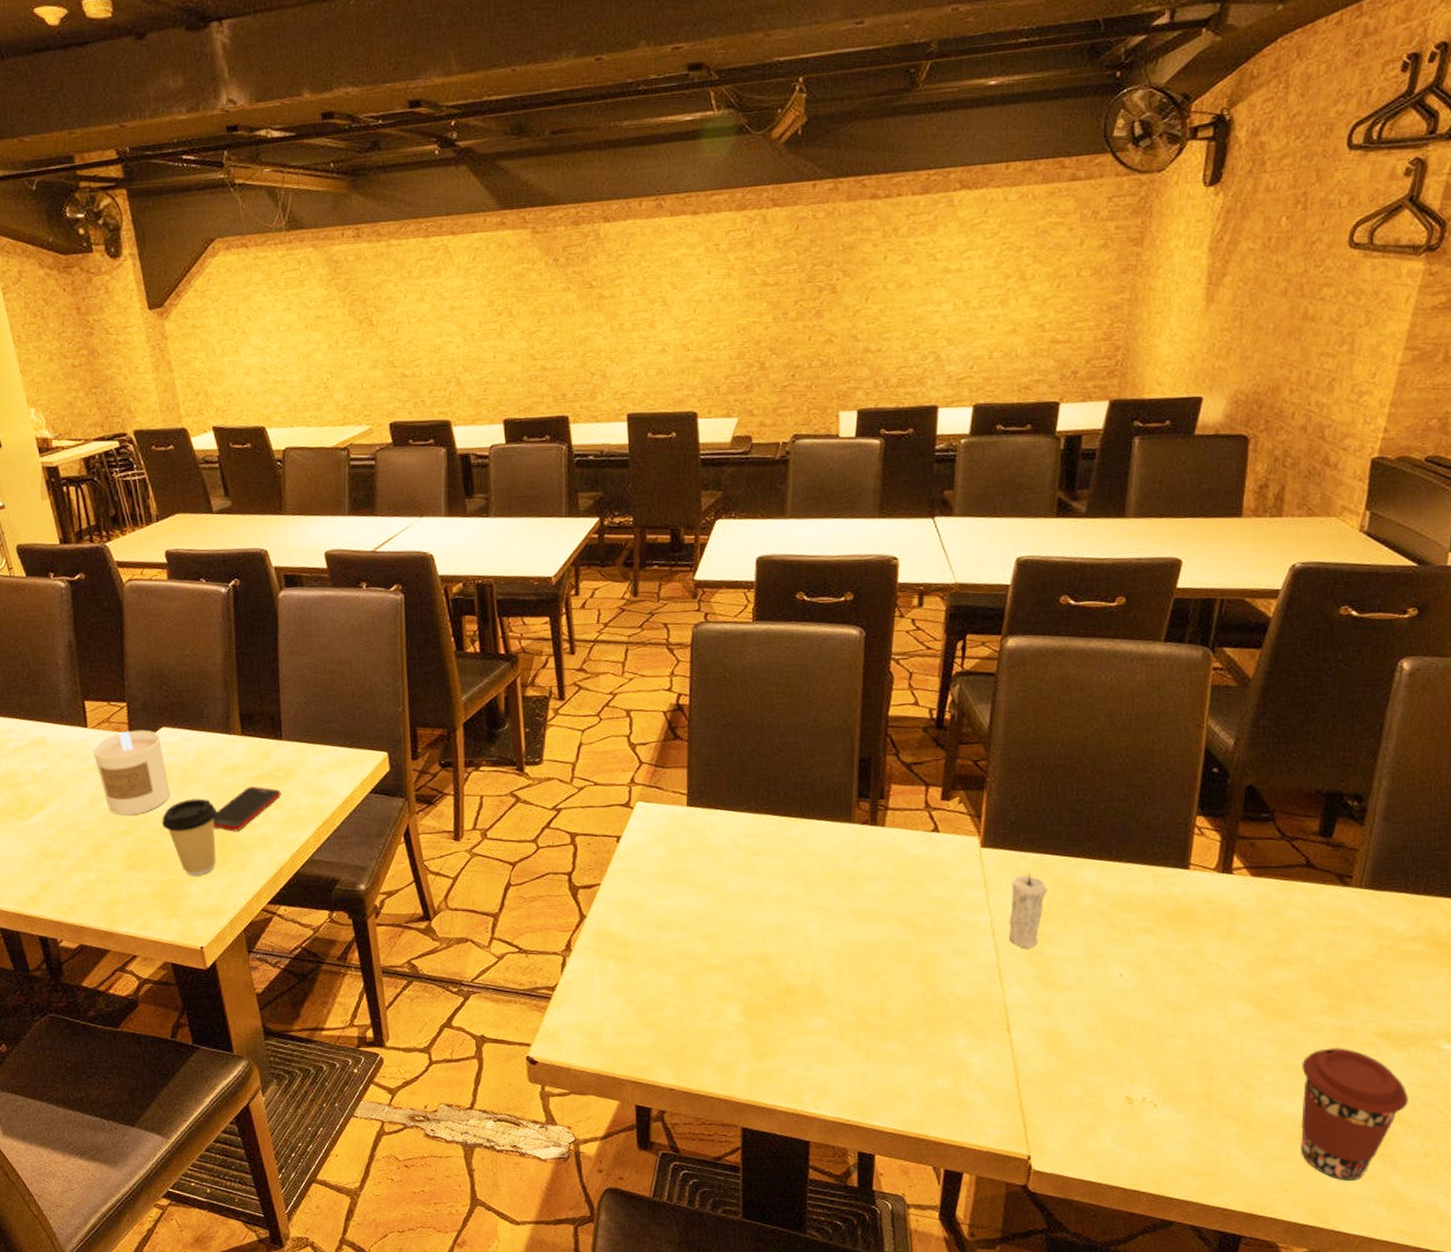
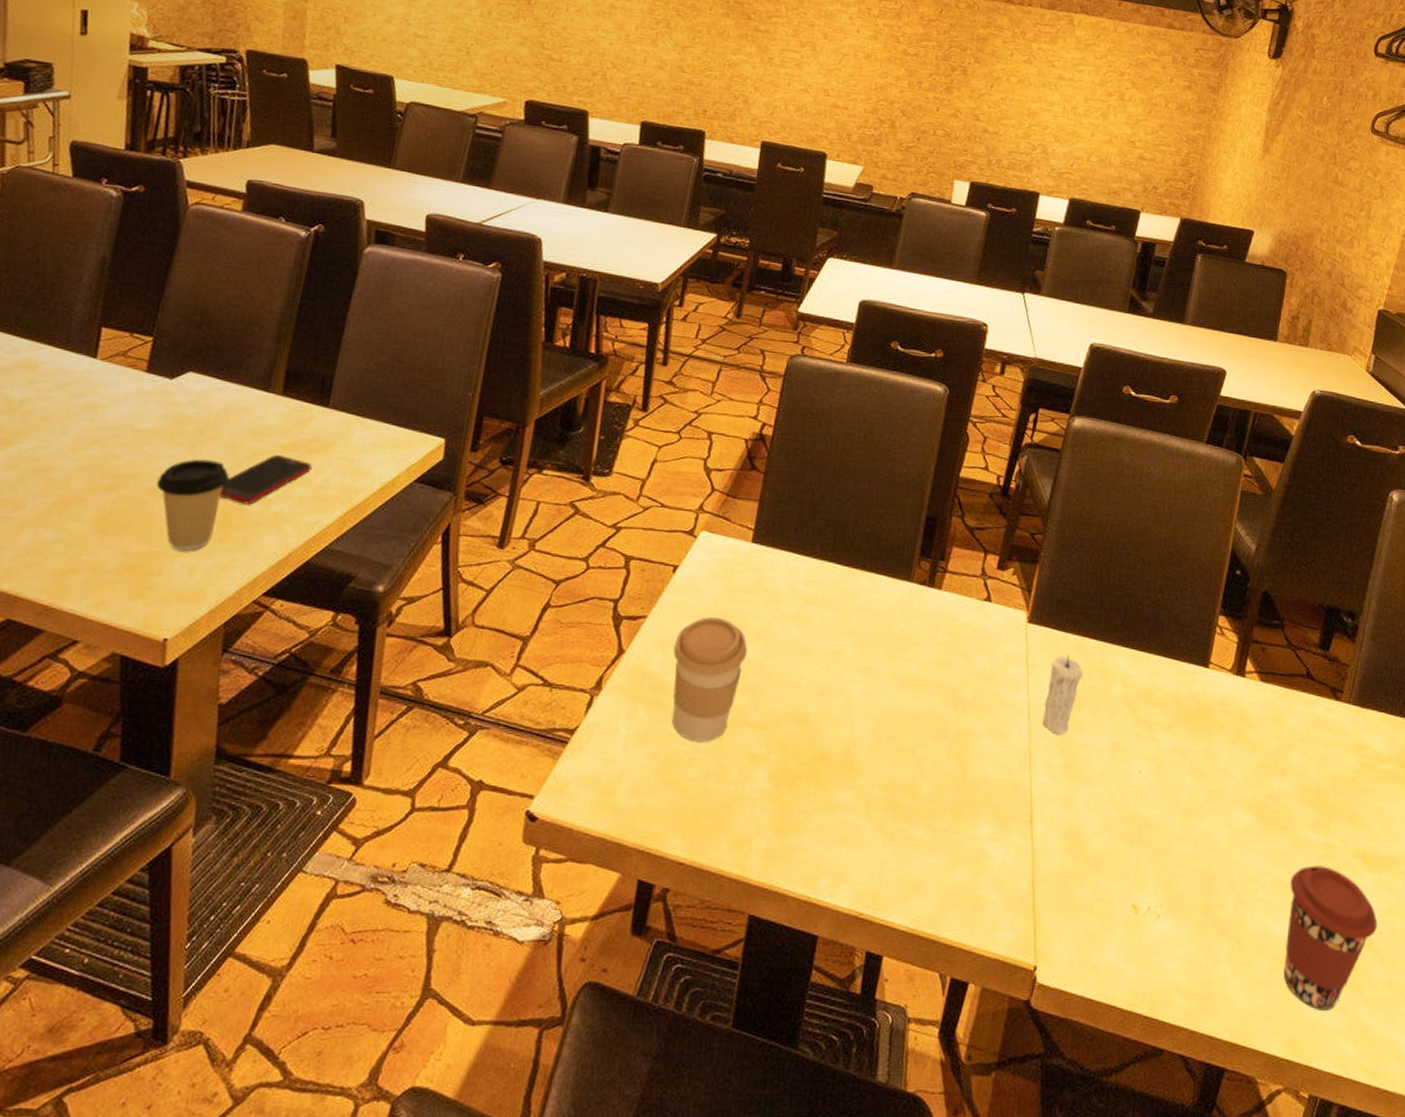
candle: present [93,730,170,816] -> none [94,369,183,469]
coffee cup: none [630,878,701,987] -> present [672,617,748,742]

